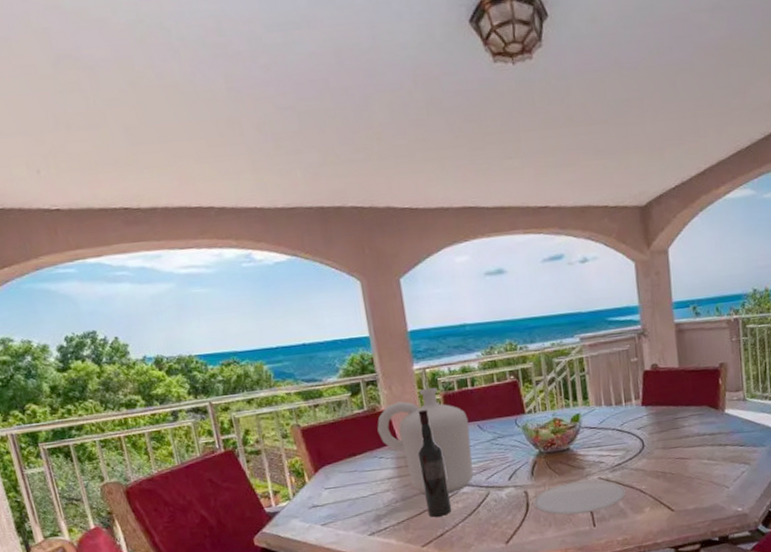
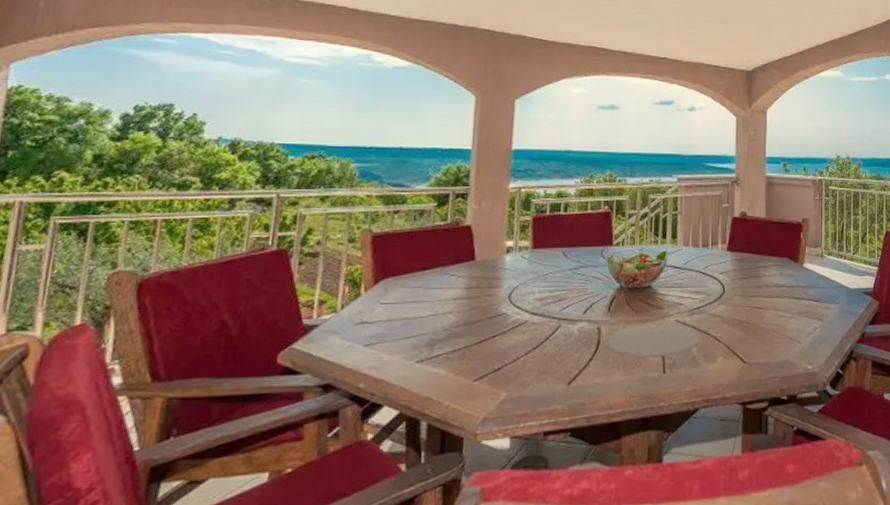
water jug: present [377,387,474,494] -> none [456,207,554,321]
wine bottle: present [417,409,452,517] -> none [489,229,520,347]

